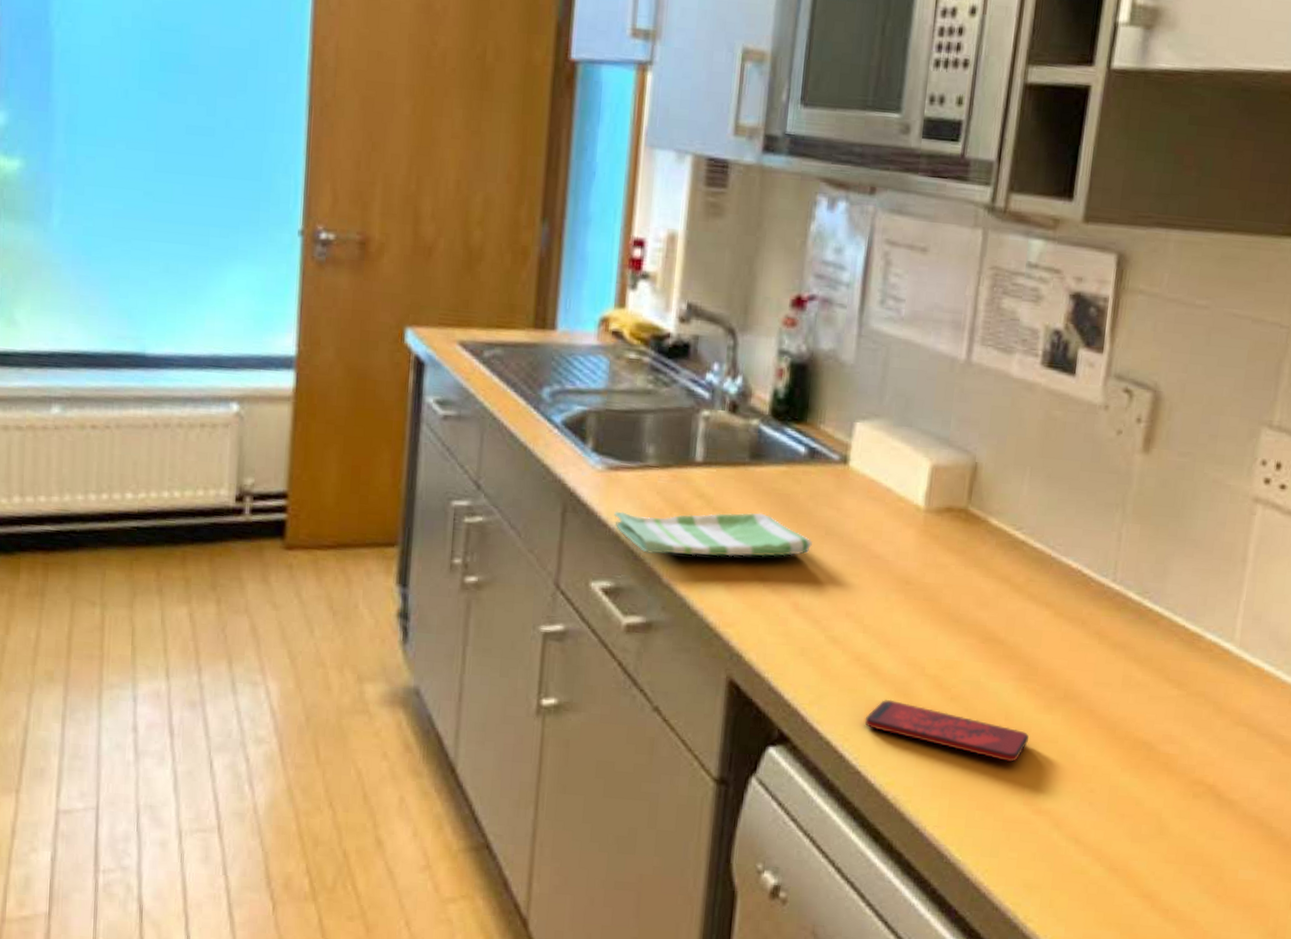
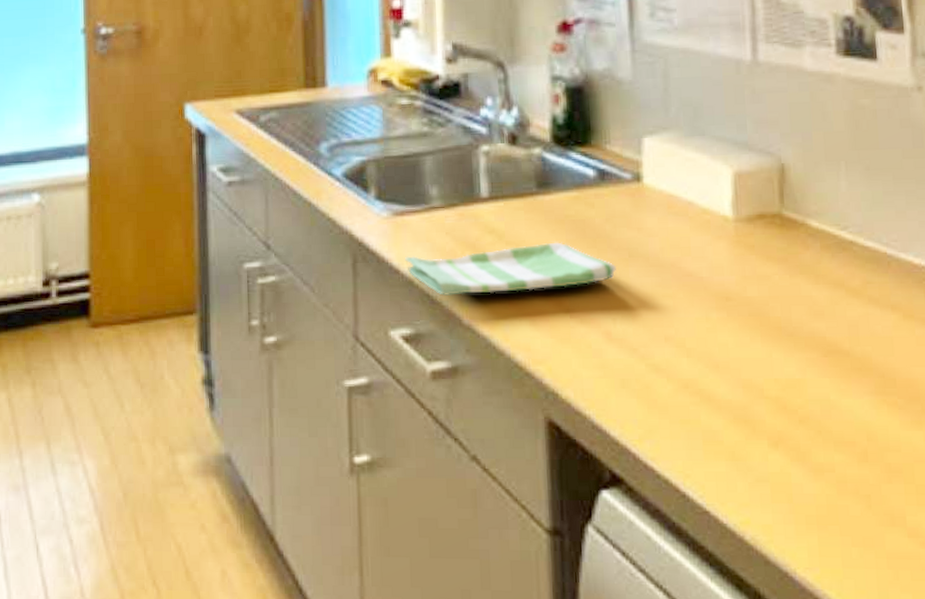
smartphone: present [864,699,1030,762] -> none [704,427,901,488]

